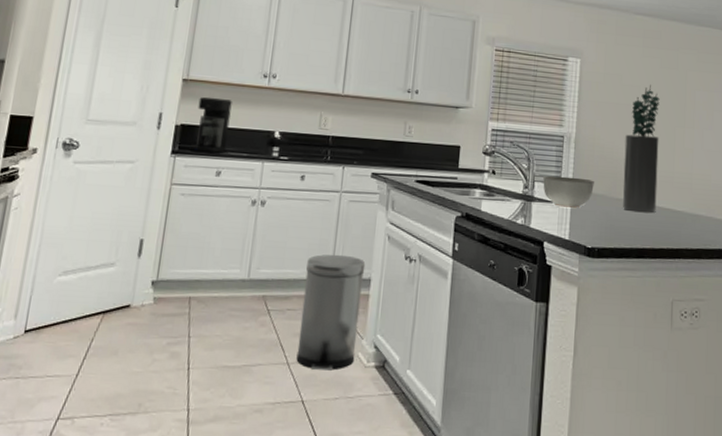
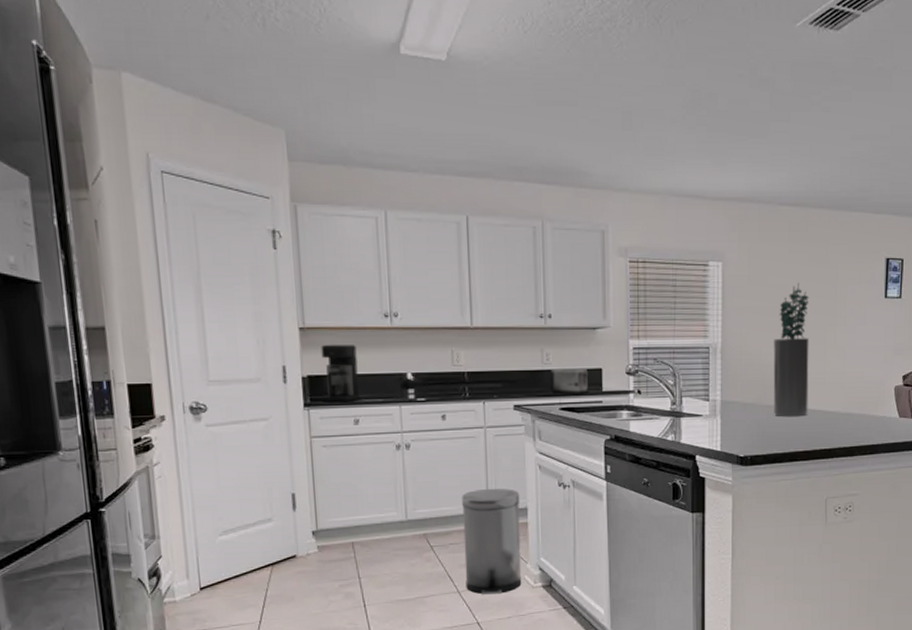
toaster: none [409,141,447,169] -> present [551,368,589,395]
bowl: present [543,176,595,208] -> none [691,388,745,420]

